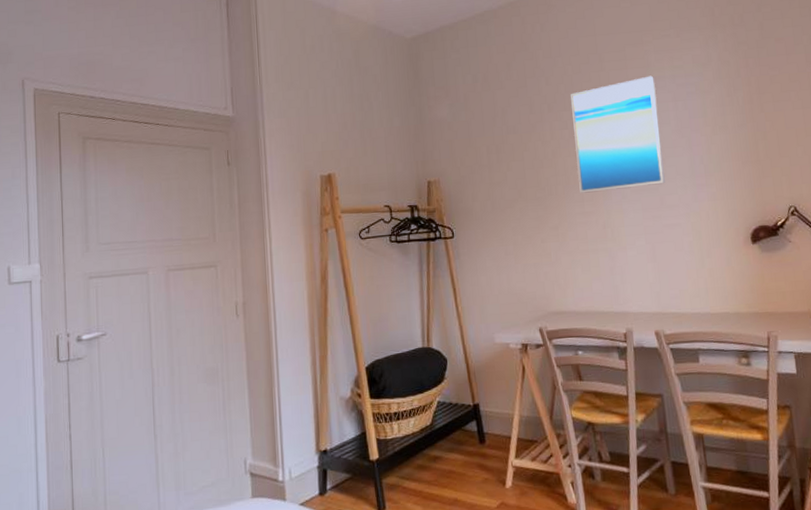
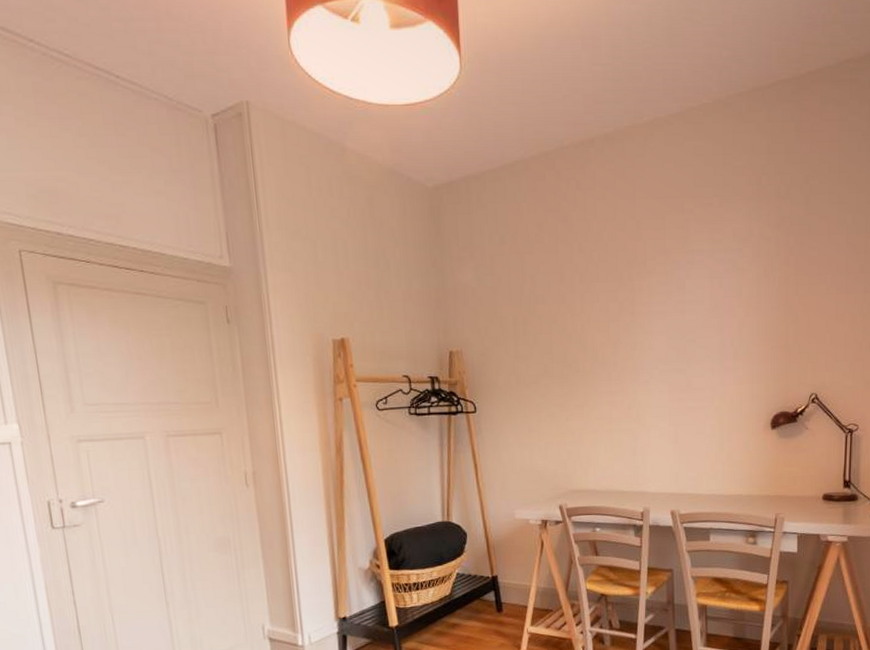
wall art: present [571,75,665,193] -> none [604,248,693,372]

